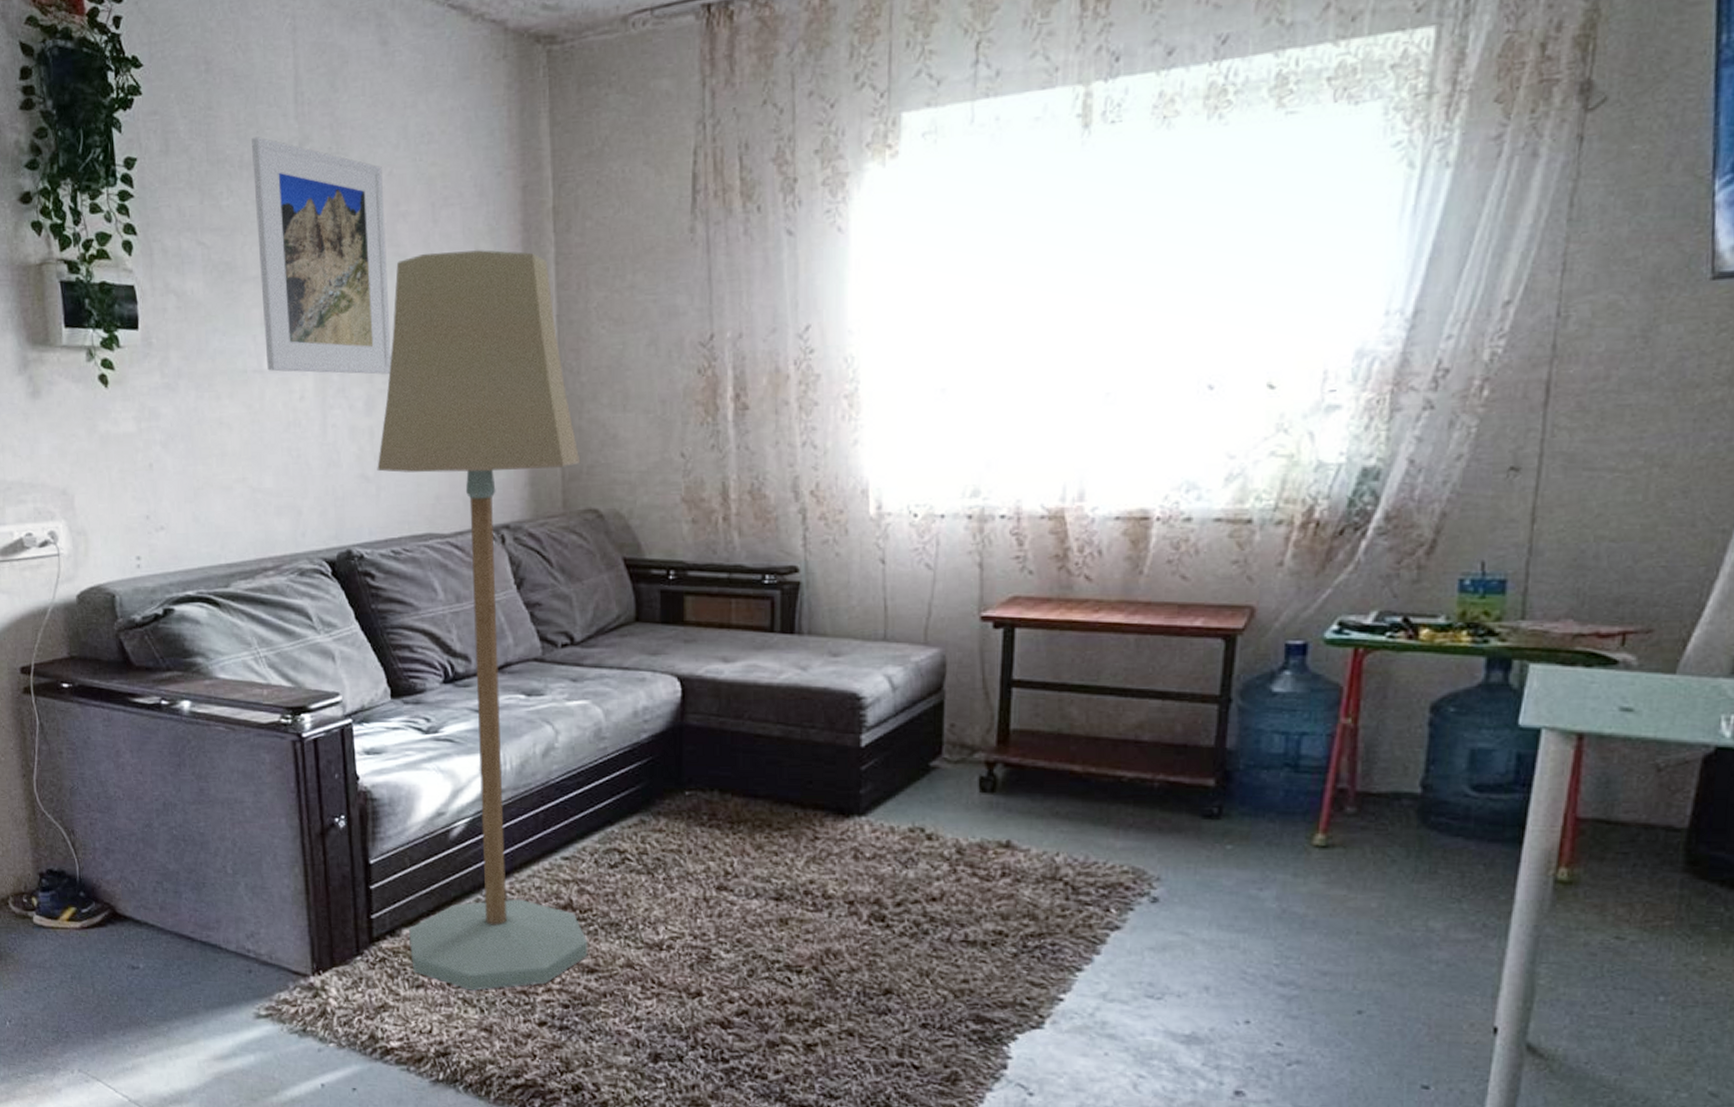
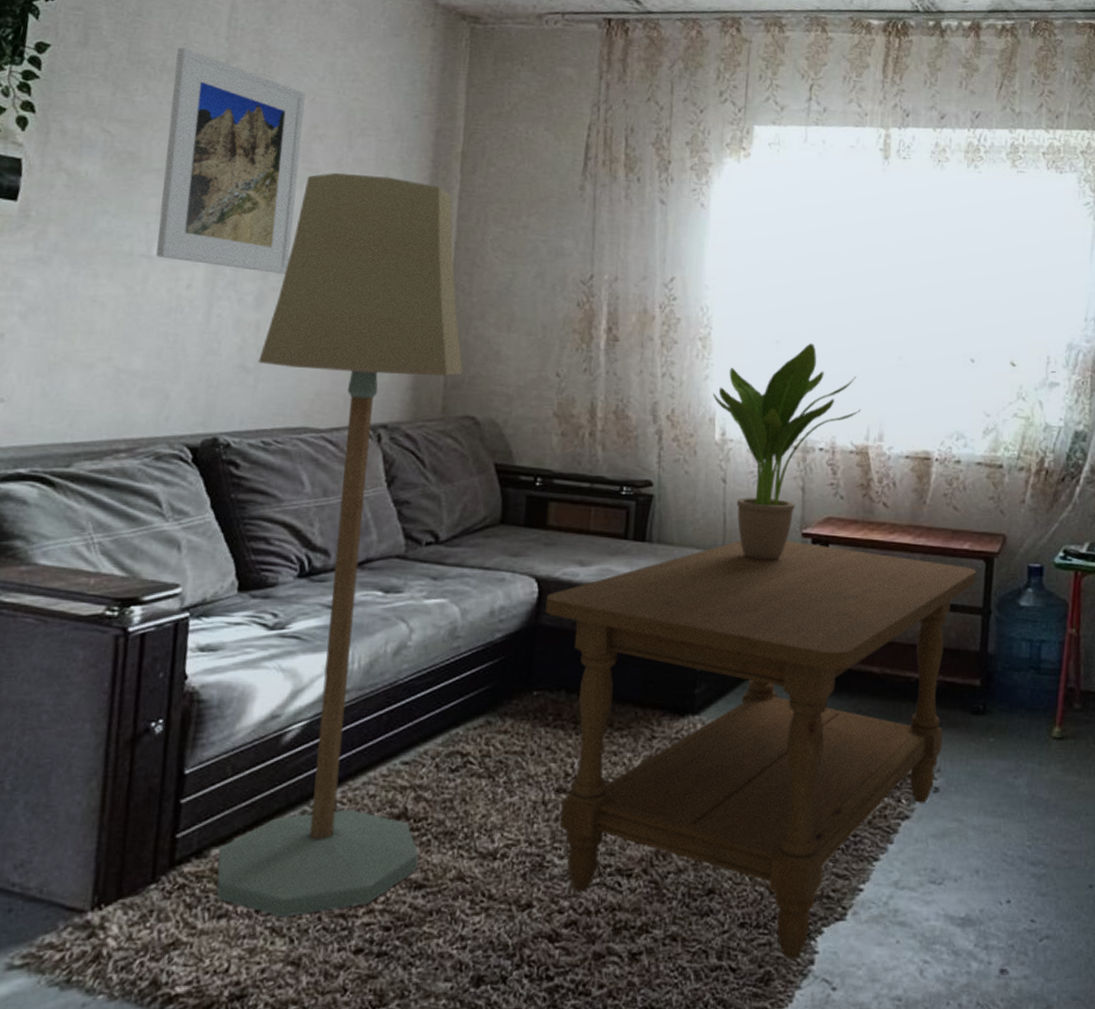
coffee table: none [690,626,1212,1063] -> present [545,540,976,960]
potted plant: none [863,387,1054,650] -> present [712,343,861,561]

